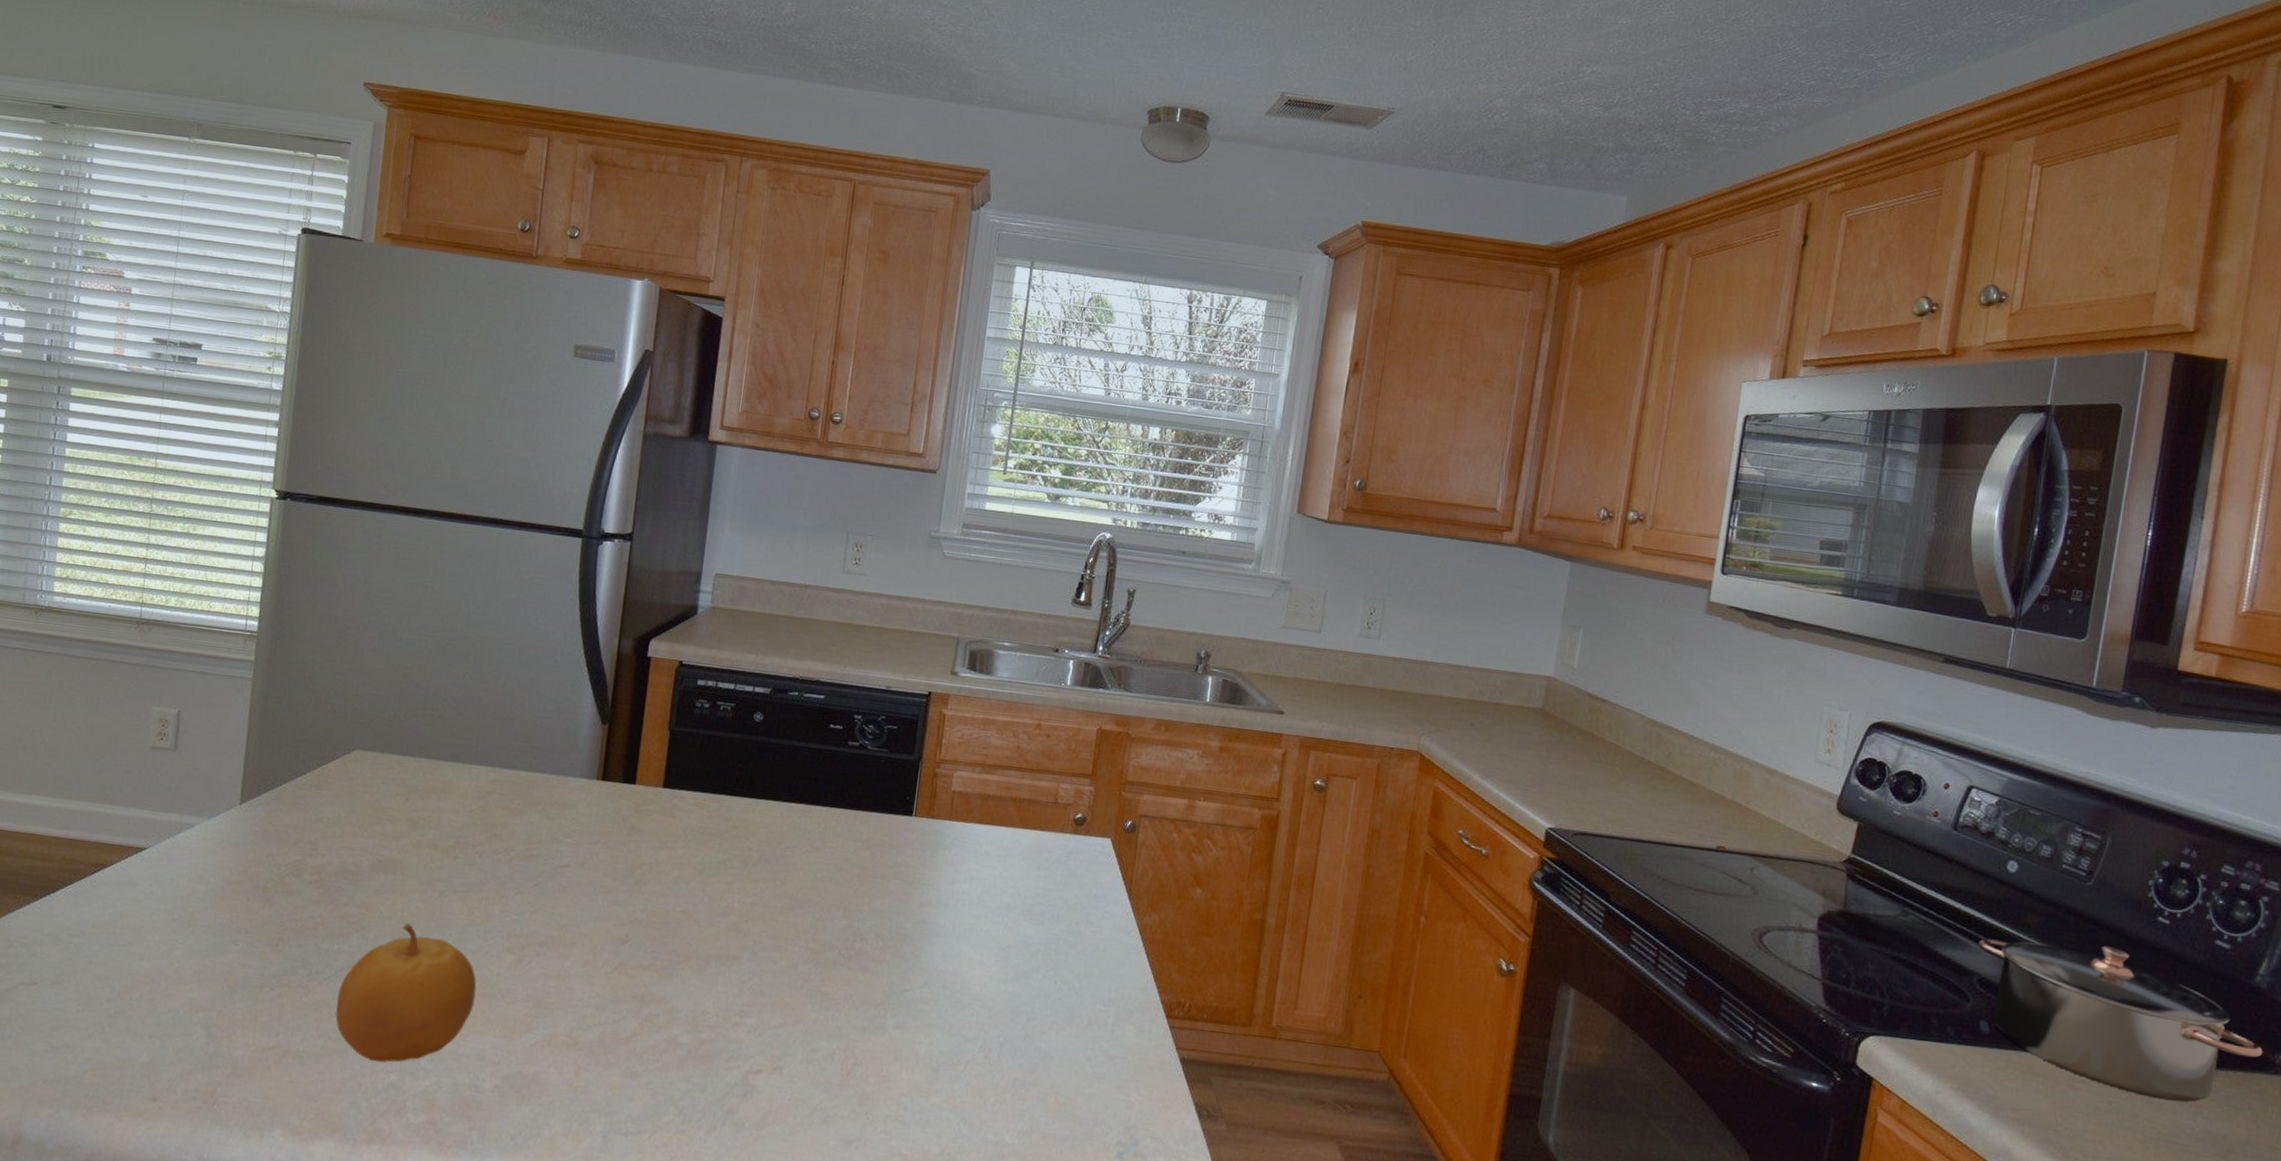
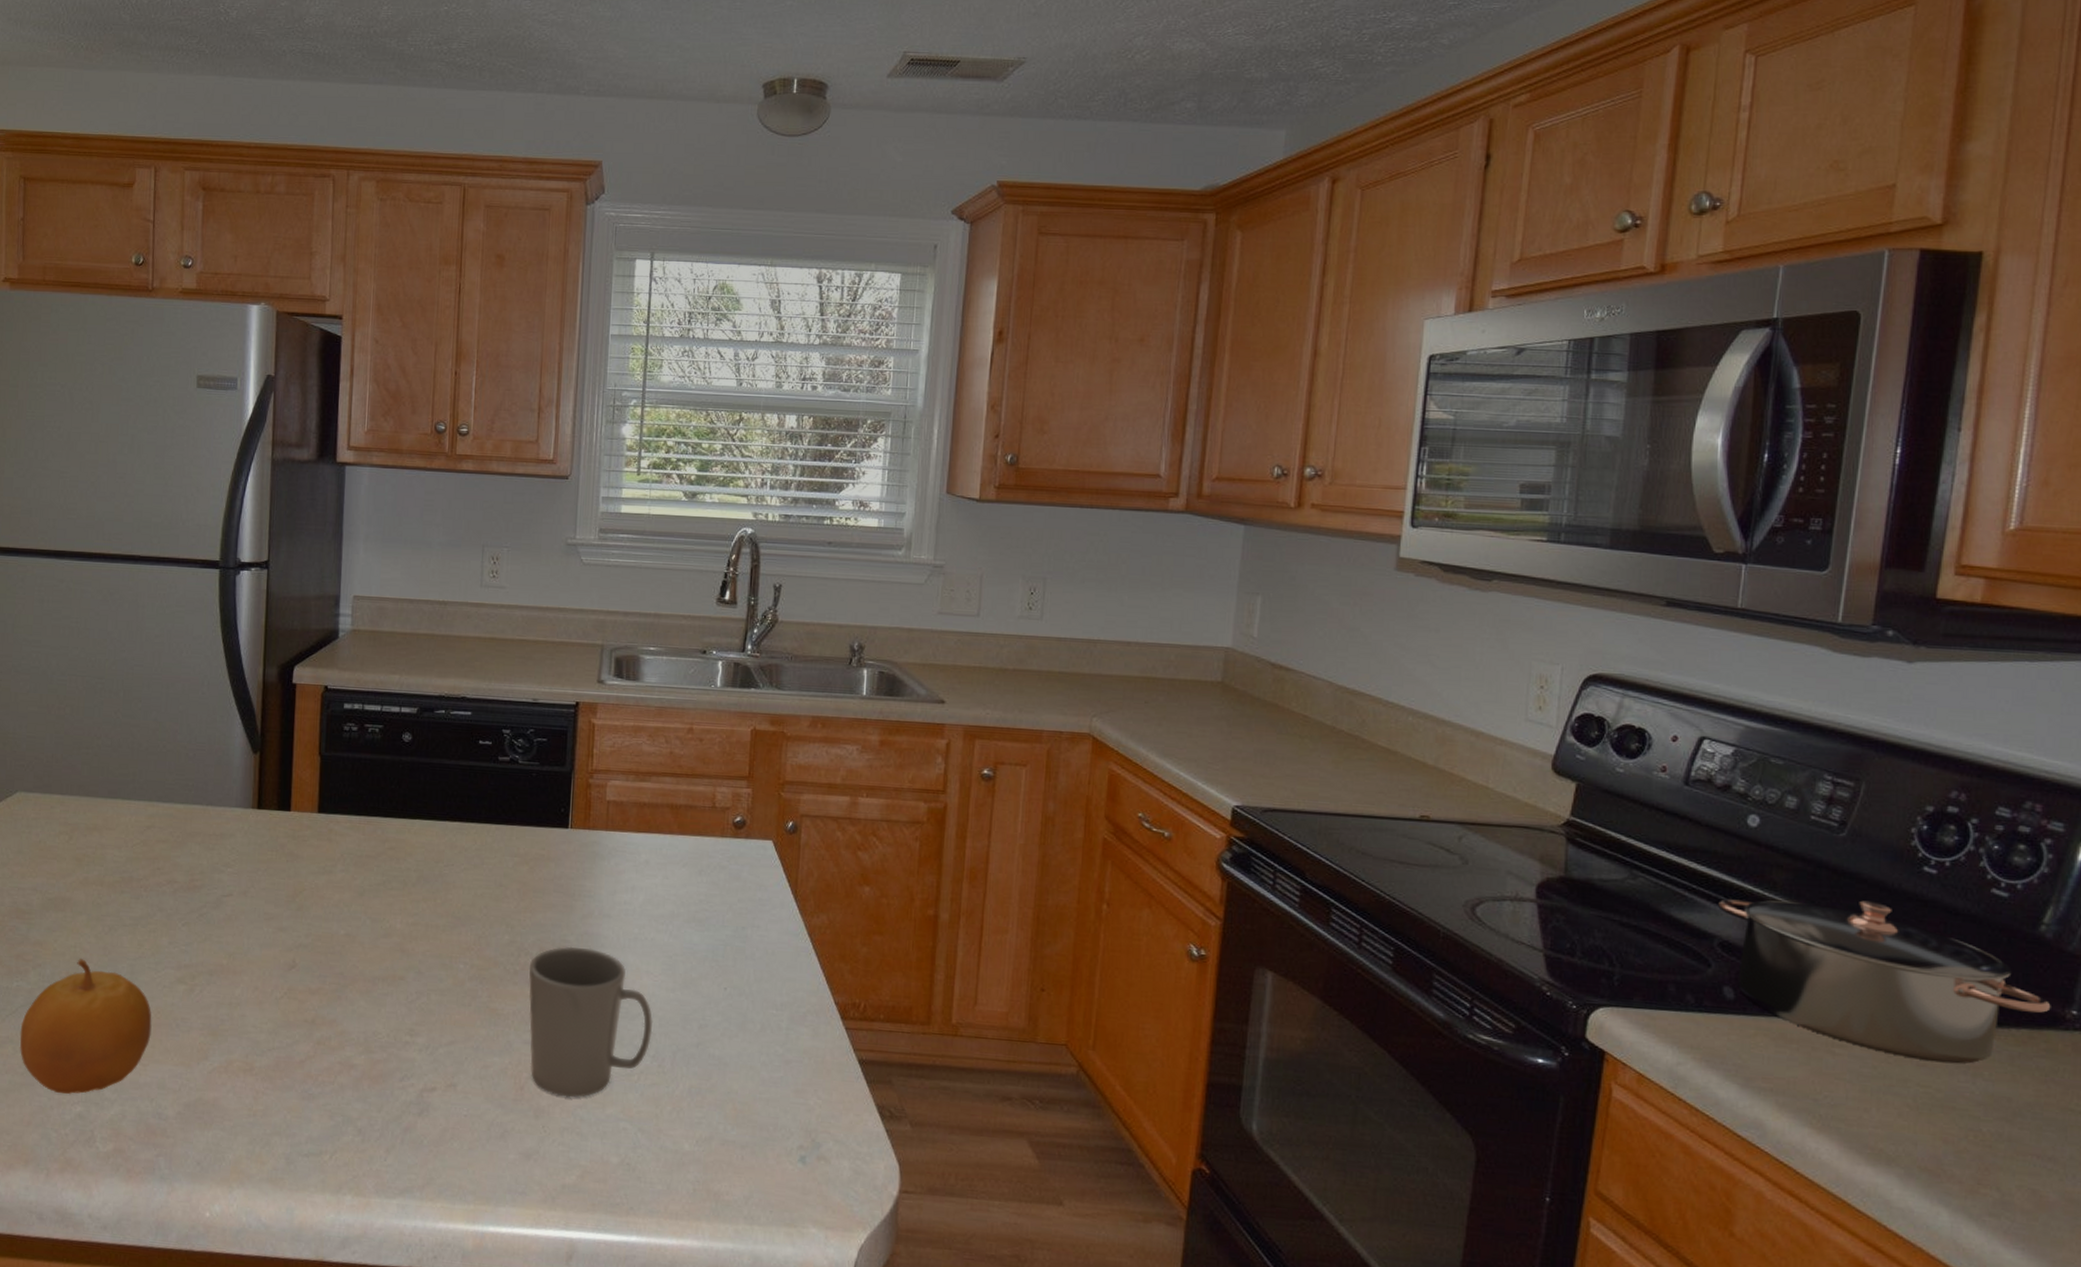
mug: none [857,934,983,1085] -> present [529,946,654,1097]

